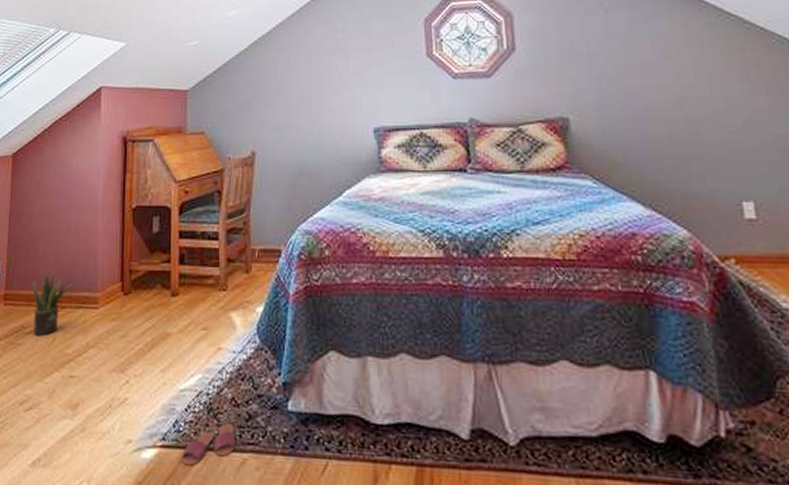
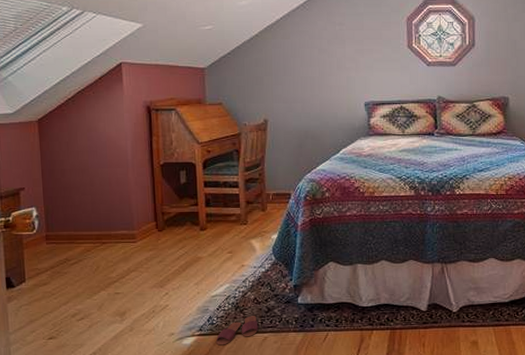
potted plant: present [32,271,72,336] -> none [72,216,110,266]

